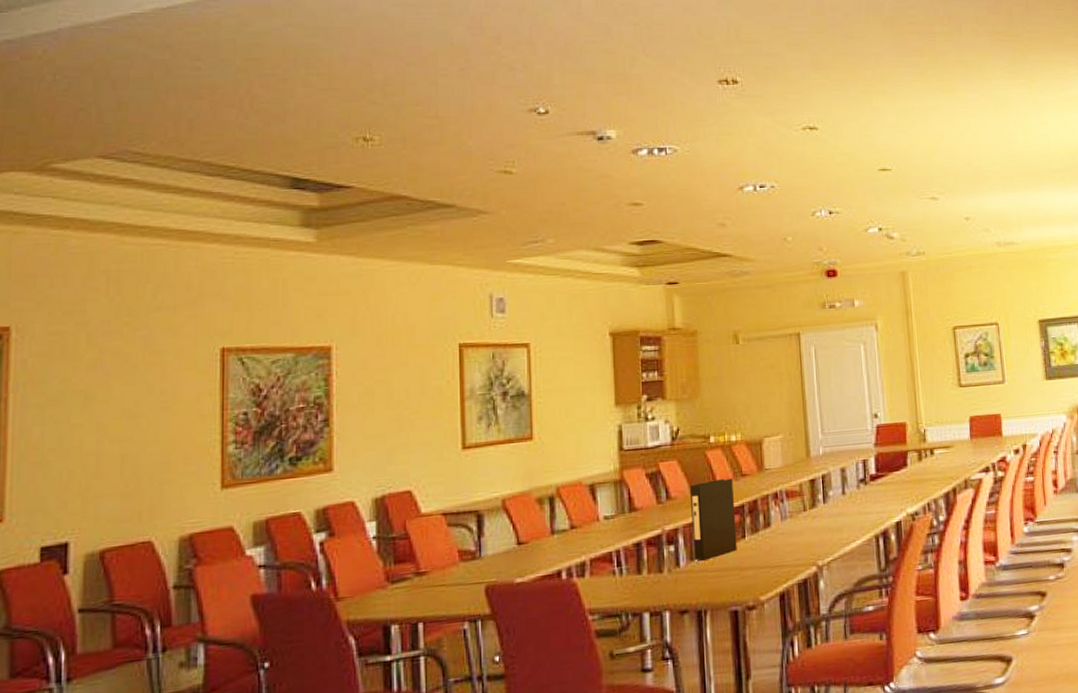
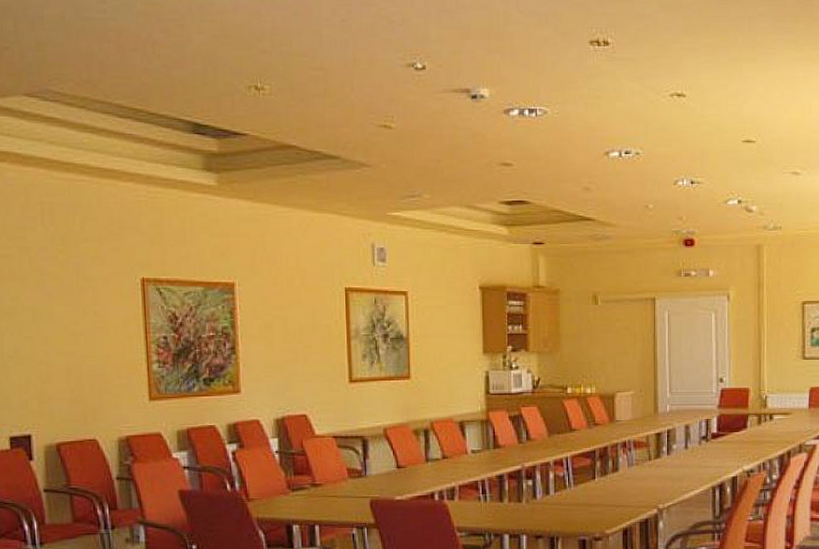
binder: present [690,478,737,561] -> none [548,426,588,495]

